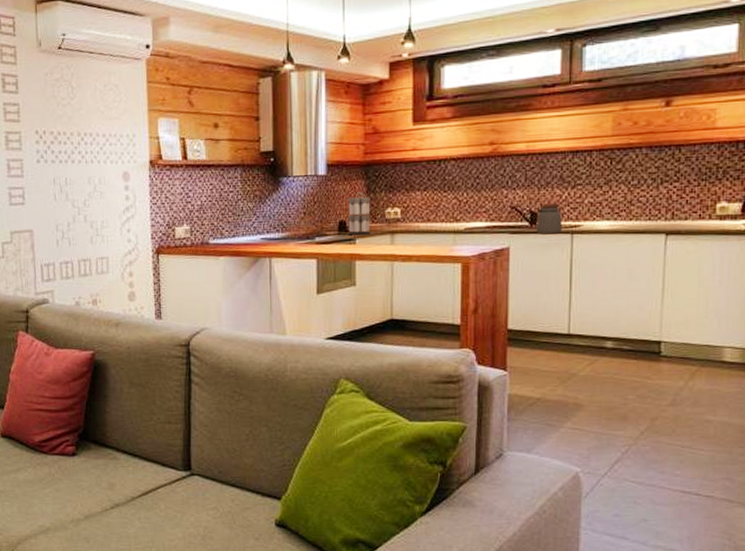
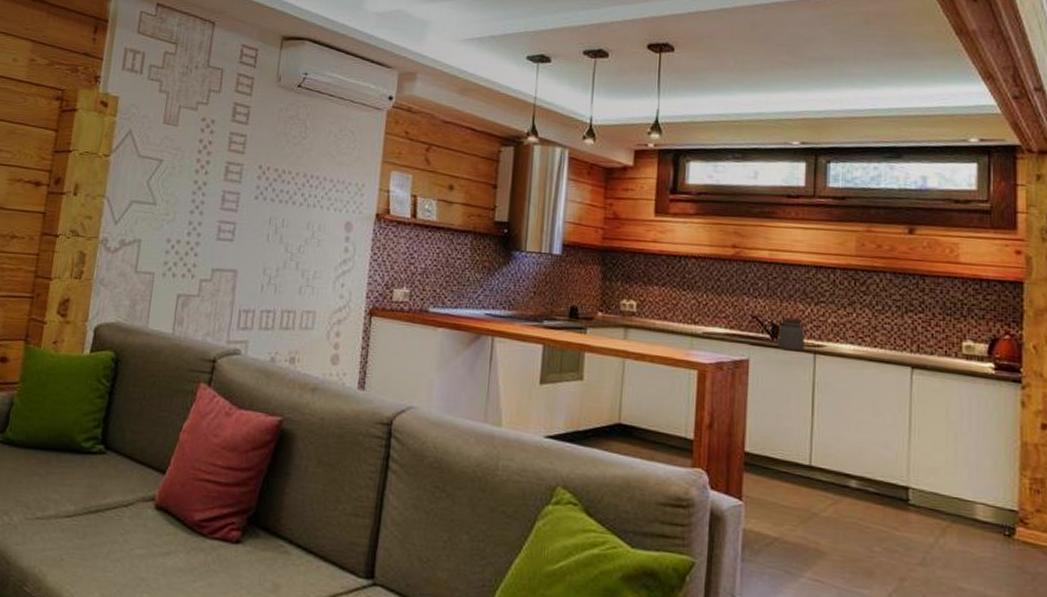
spice rack: present [348,192,371,236] -> none [579,278,606,326]

